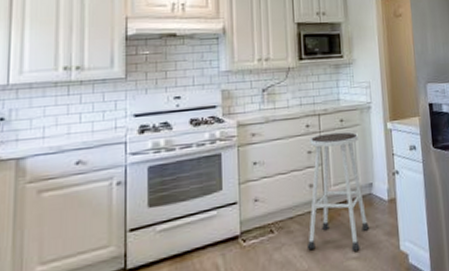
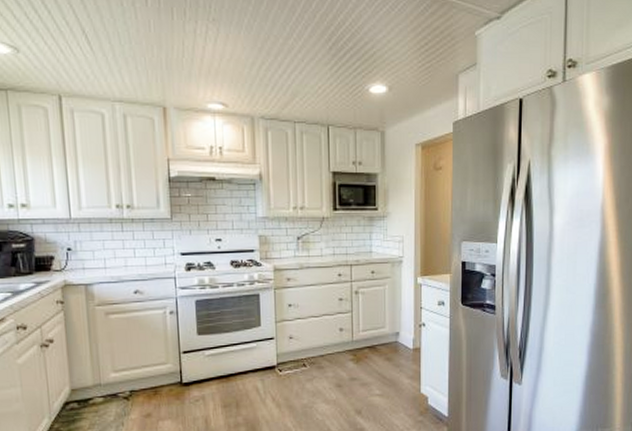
stool: present [306,132,369,251] -> none [335,283,393,389]

